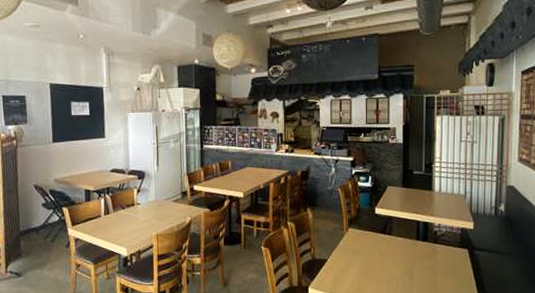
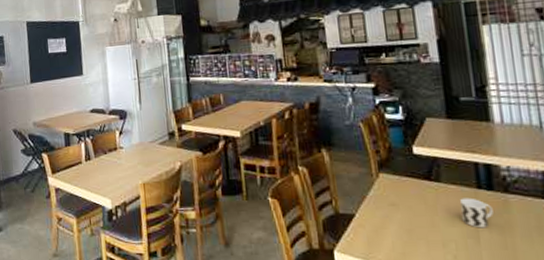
cup: none [403,247,425,269] -> present [459,197,493,228]

